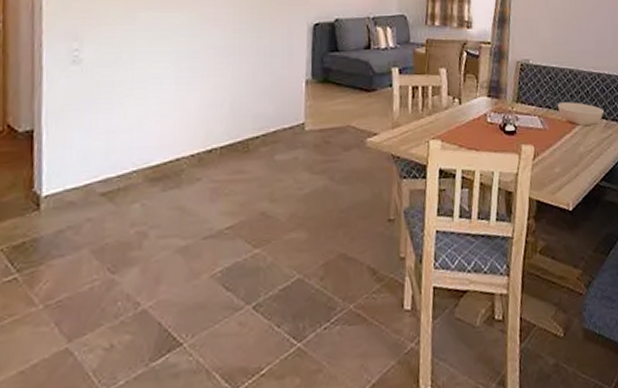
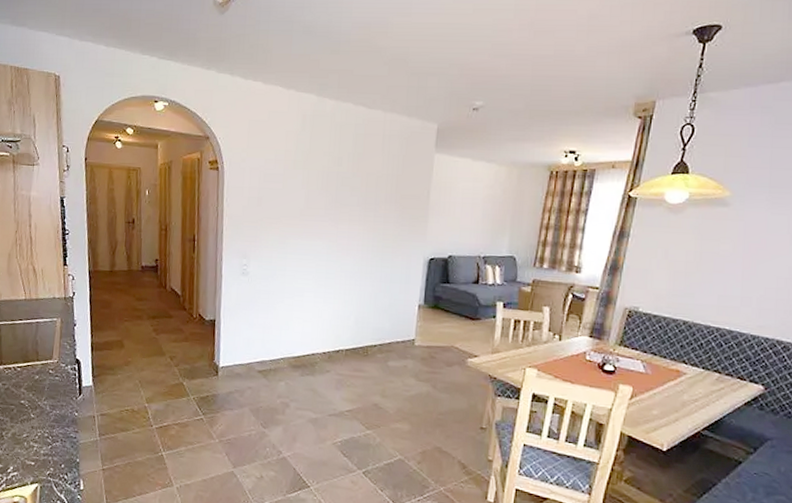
bowl: present [558,102,605,127] -> none [665,351,719,378]

